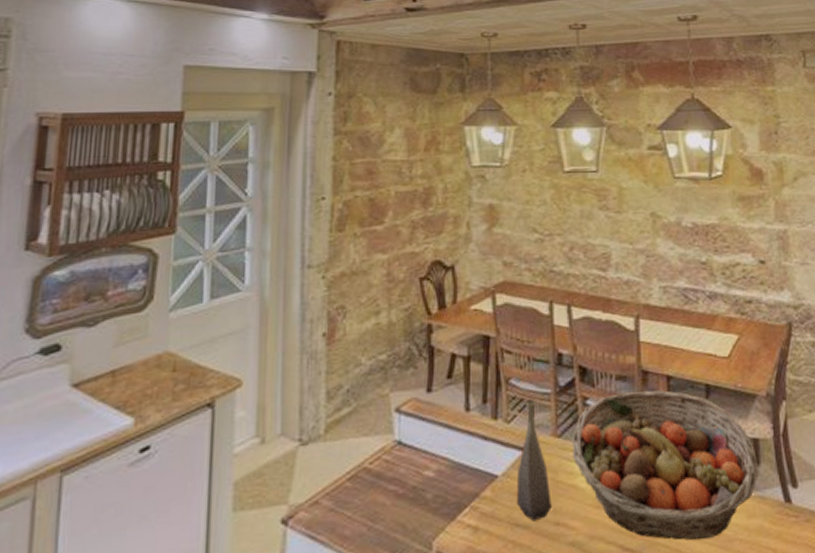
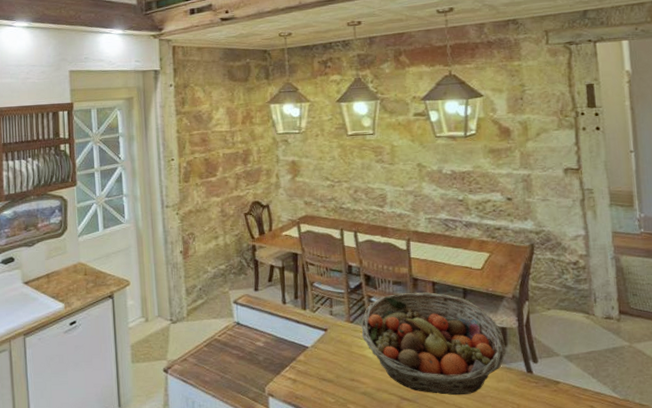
bottle: present [516,399,552,522] -> none [322,297,348,378]

